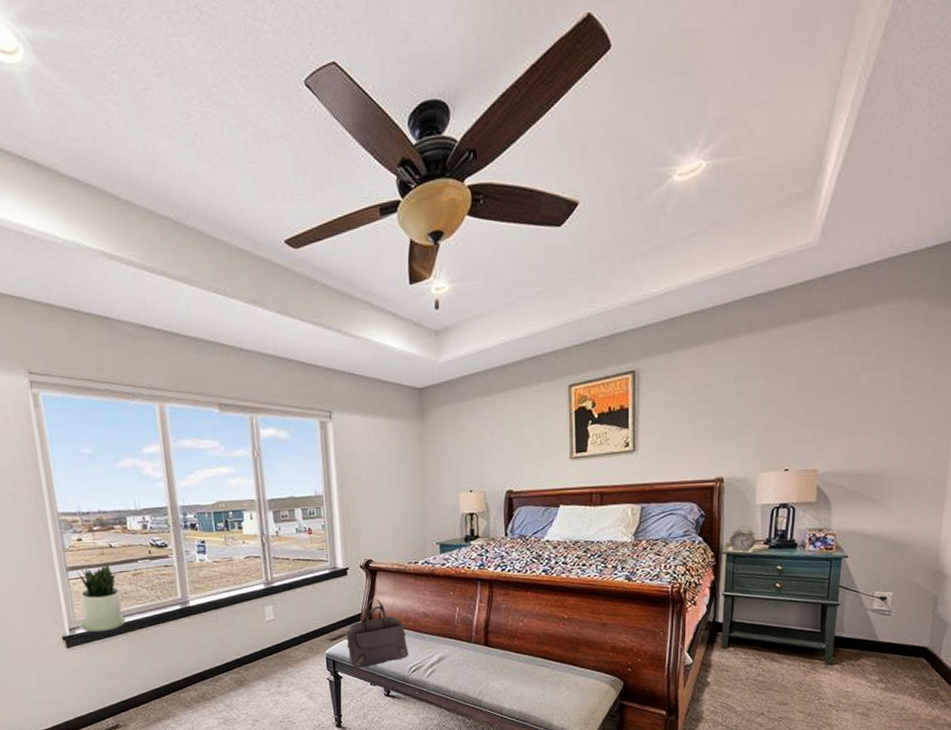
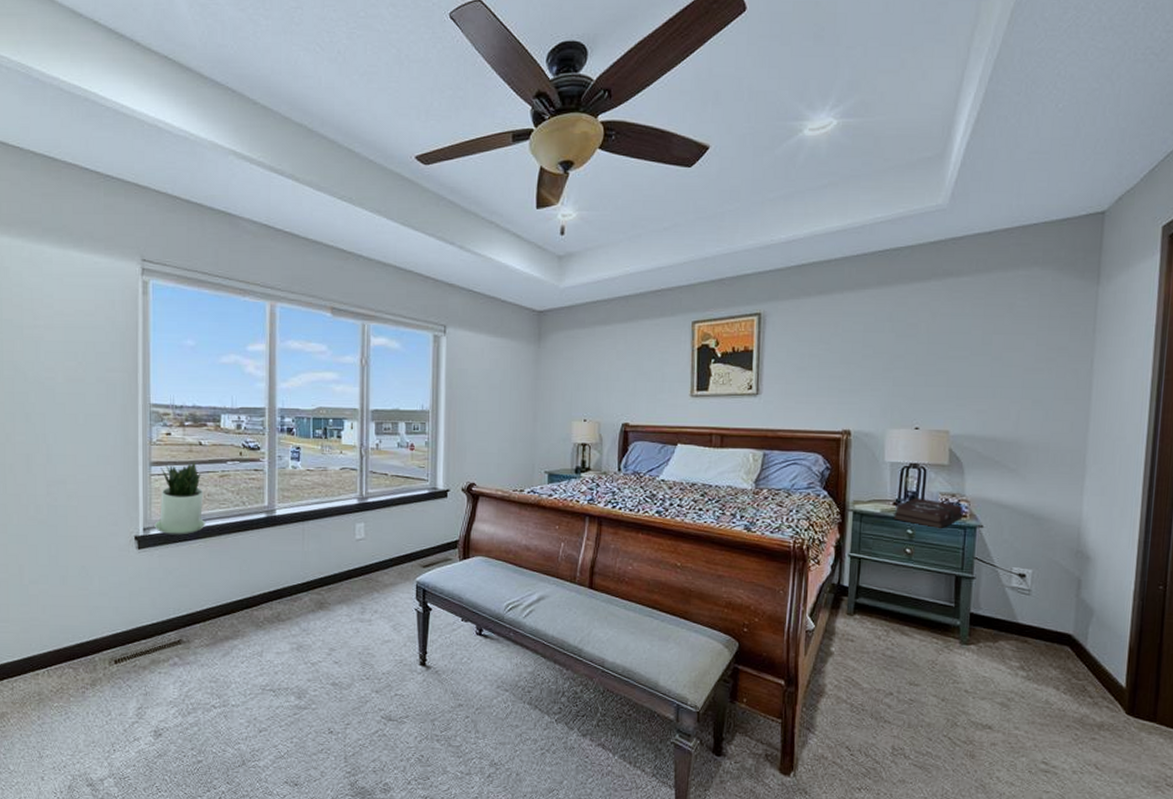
handbag: present [346,598,409,669] -> none [440,525,506,601]
alarm clock: present [728,526,756,552] -> none [855,484,884,511]
hardback book: none [763,535,831,563] -> present [892,498,965,529]

